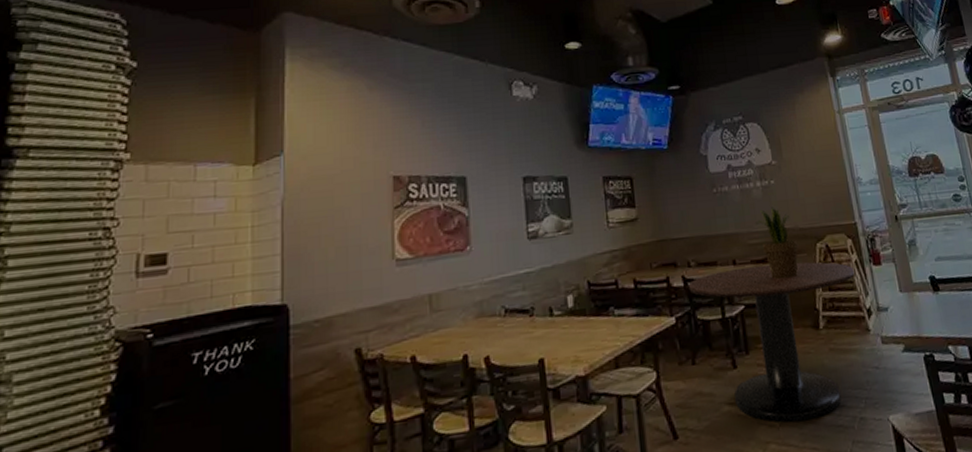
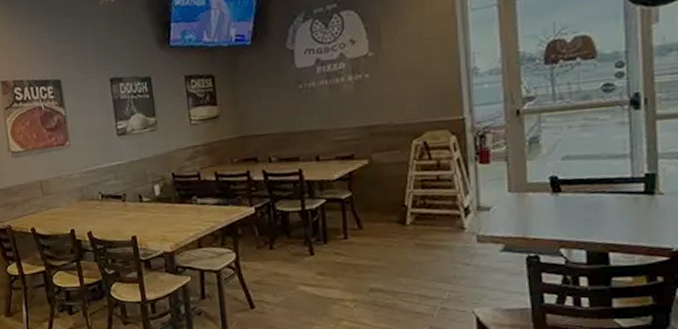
dining table: present [688,262,855,422] -> none [268,159,455,305]
potted plant: present [756,207,799,279] -> none [344,102,391,176]

